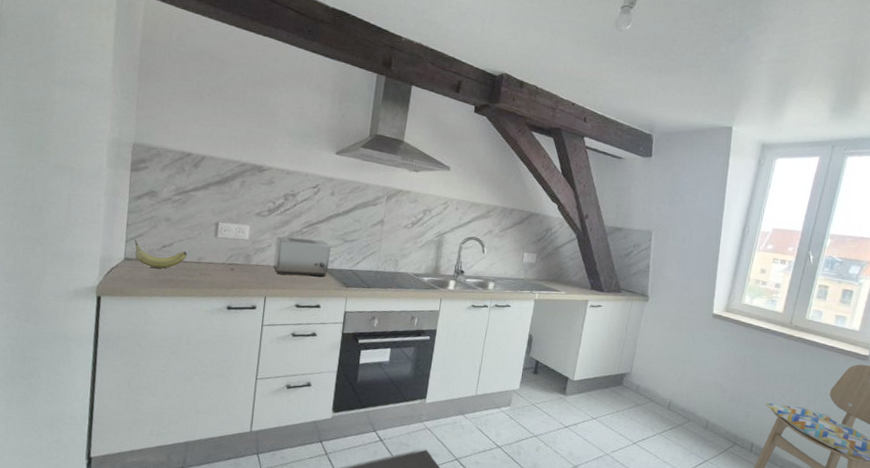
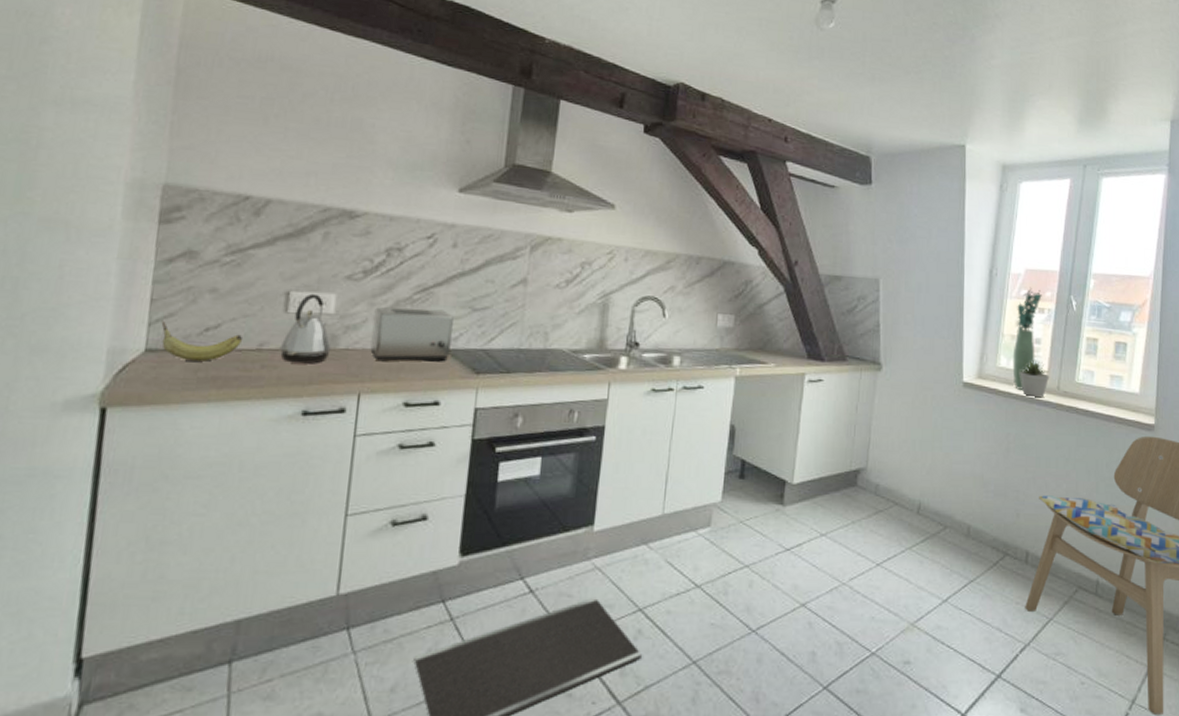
kettle: none [211,224,247,274] -> present [279,293,332,364]
vase: none [754,243,785,323] -> present [1012,287,1042,390]
potted plant: none [759,300,785,330] -> present [1019,360,1050,398]

